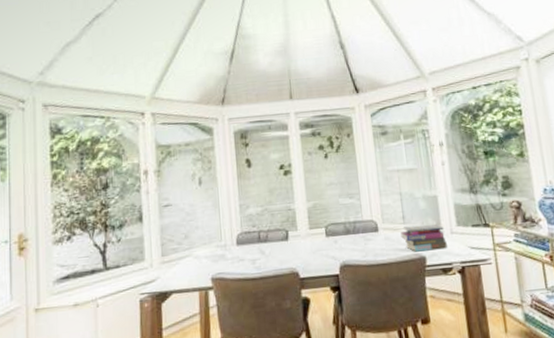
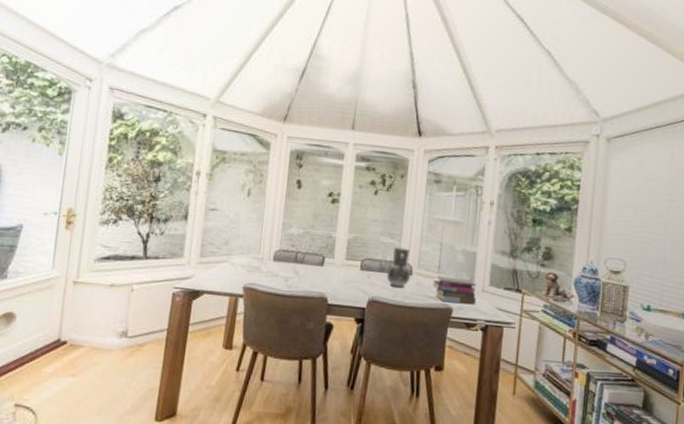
ceramic jug: none [353,205,378,247] -> present [386,247,411,288]

